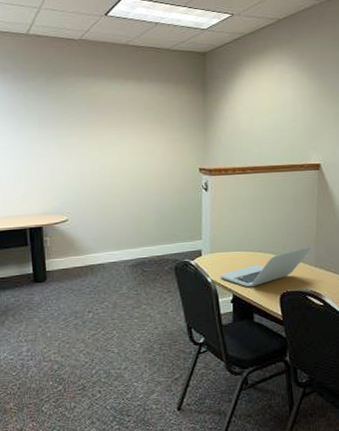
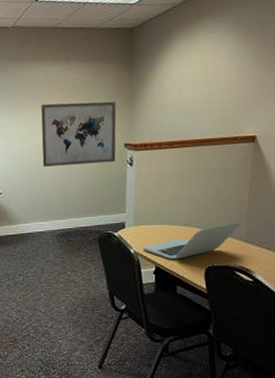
wall art: none [111,123,191,191] -> present [41,101,117,167]

